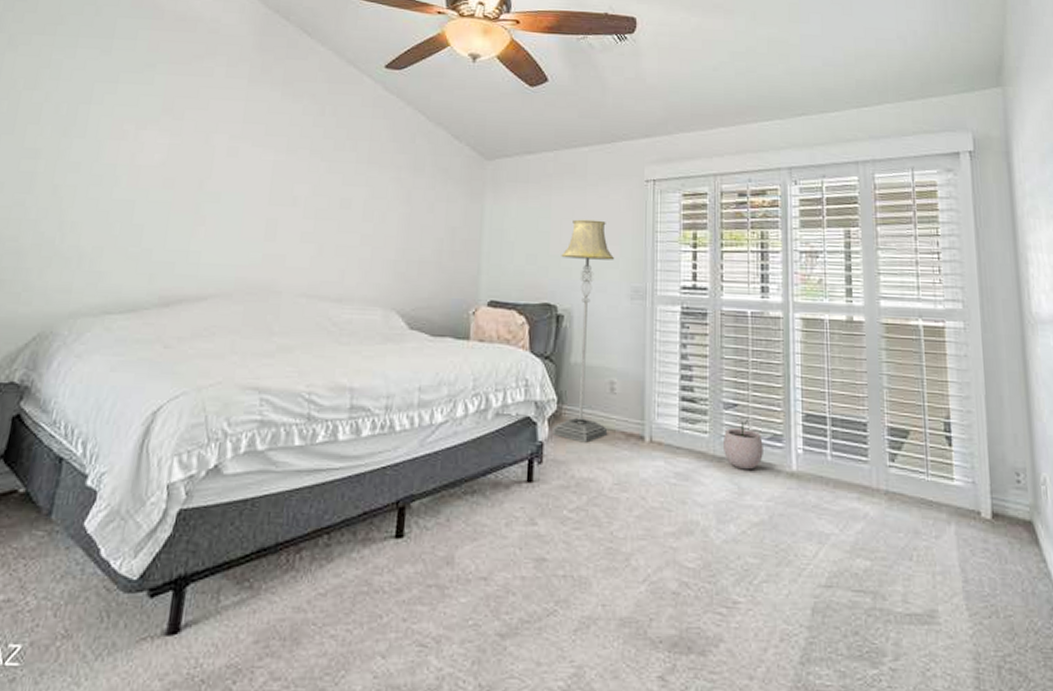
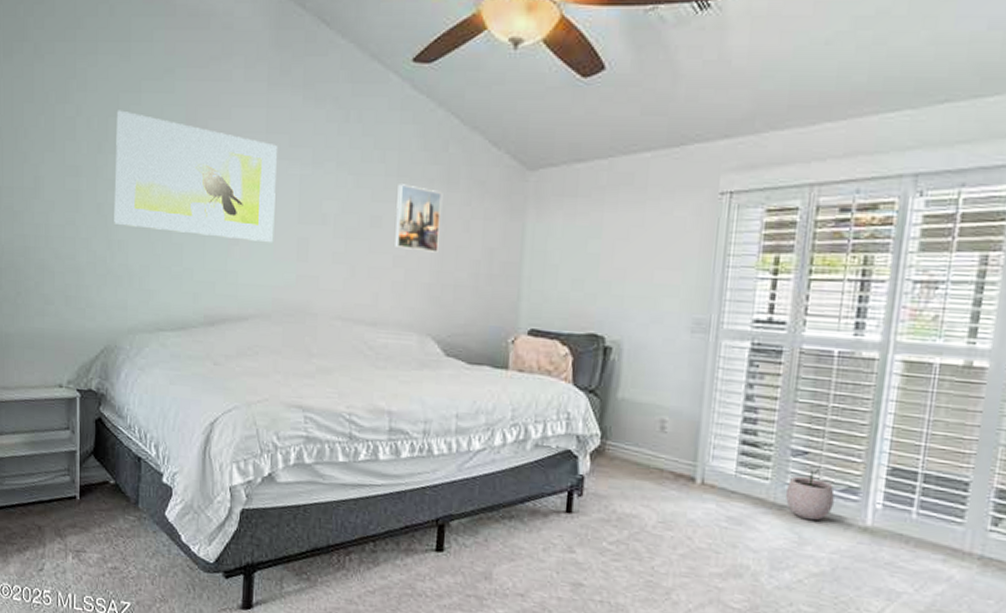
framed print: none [69,98,253,222] -> present [114,110,277,242]
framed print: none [363,170,410,231] -> present [395,184,443,253]
floor lamp: present [552,219,614,443] -> none [594,239,674,480]

